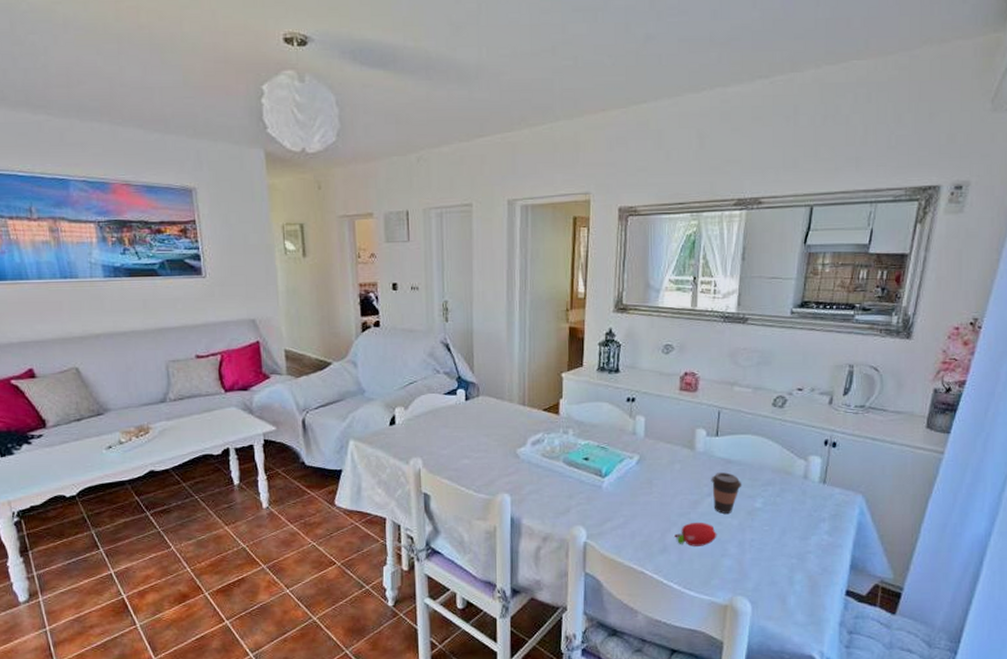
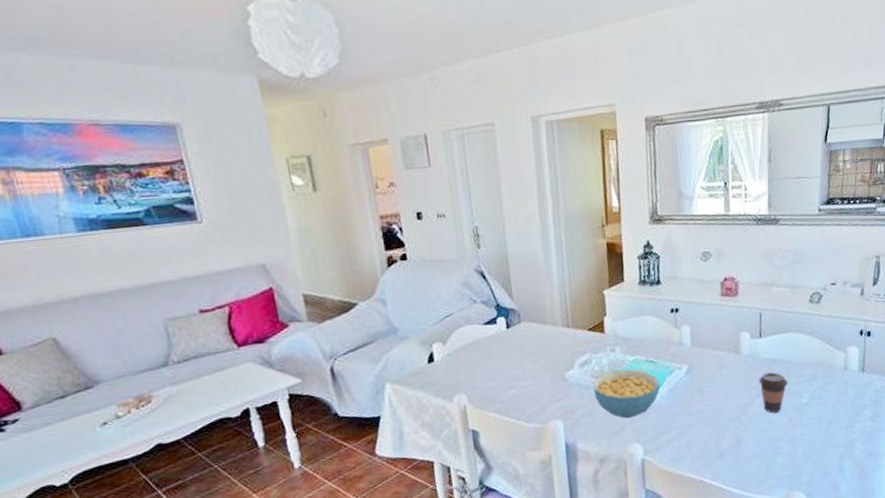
cereal bowl: none [542,452,610,501] -> present [592,369,660,419]
fruit: present [674,522,717,547] -> none [729,424,770,449]

